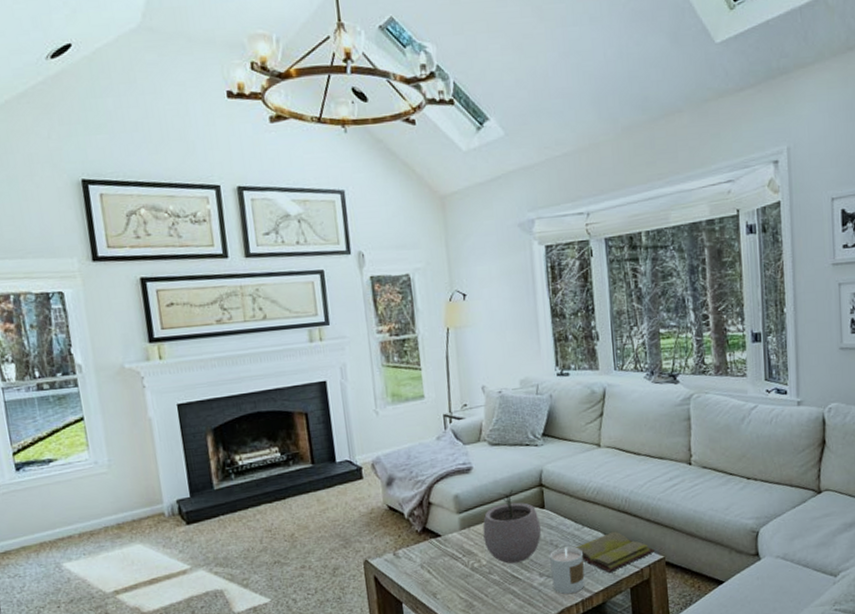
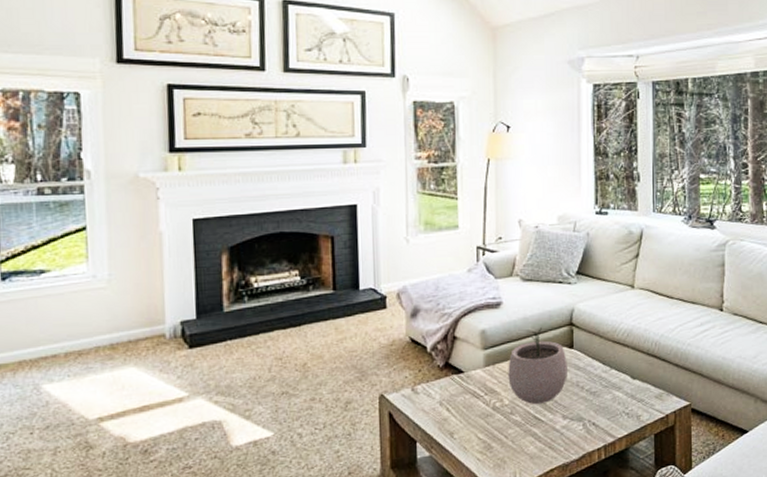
candle: present [549,546,585,595] -> none [575,389,609,439]
diary: present [575,531,655,572] -> none [602,375,682,417]

